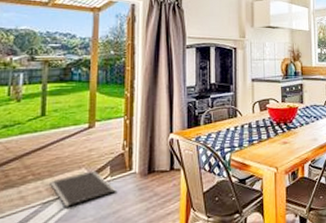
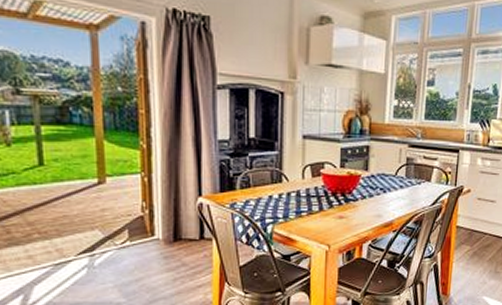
door mat: present [50,170,118,209] -> none [59,233,139,272]

